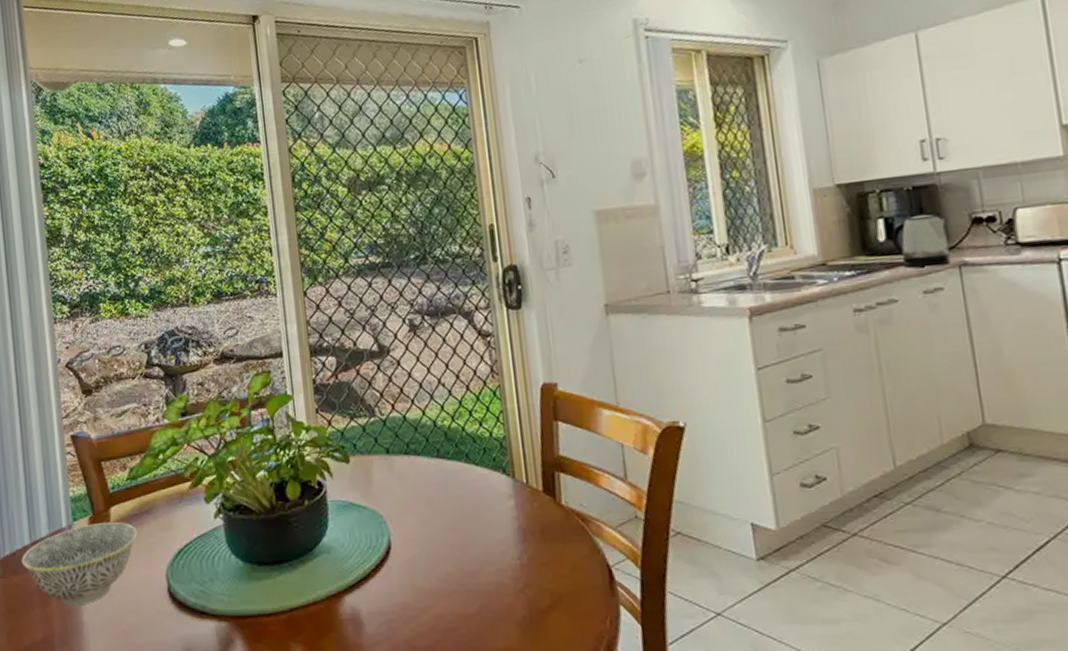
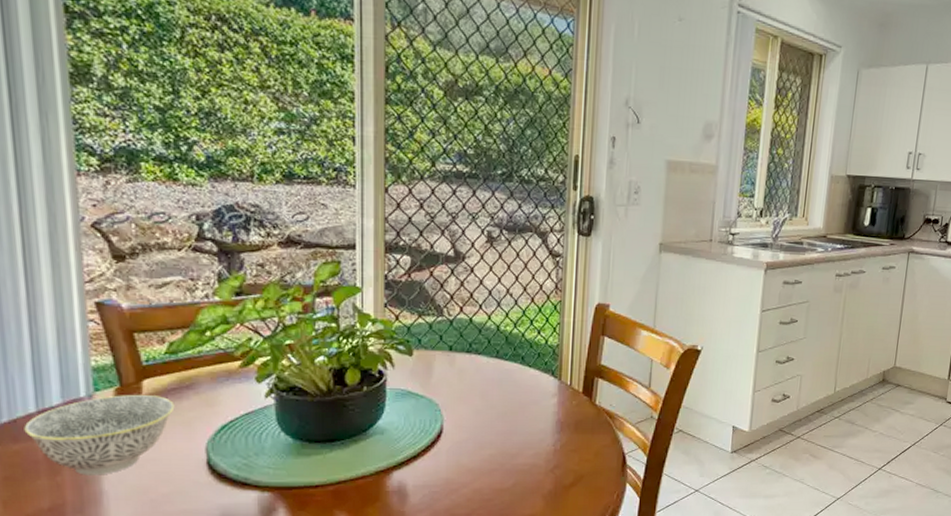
kettle: present [890,214,951,269] -> none [872,210,909,251]

